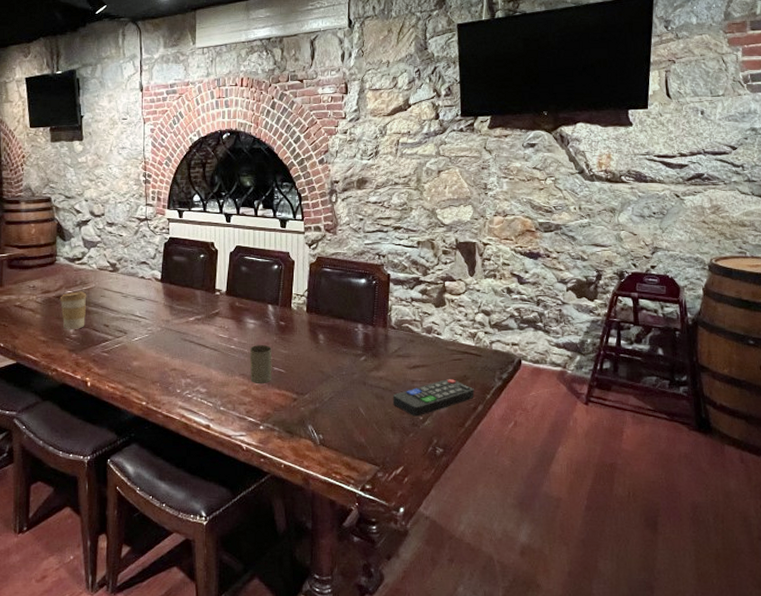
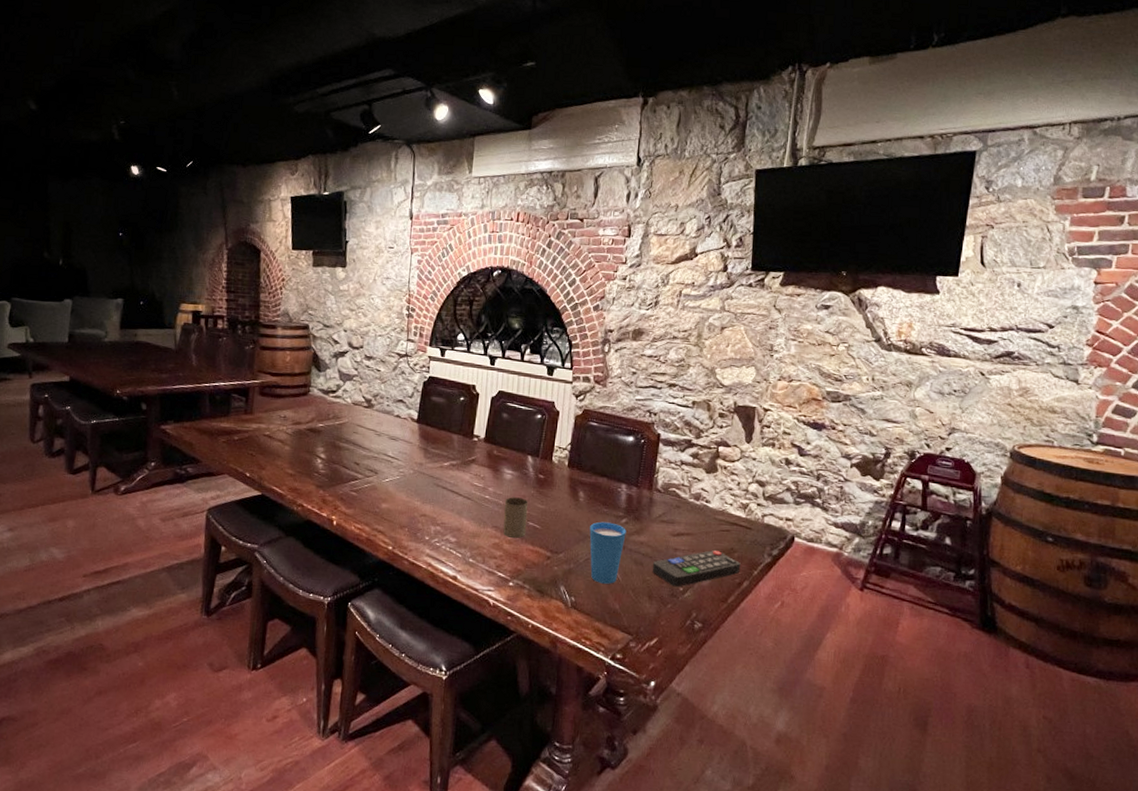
coffee cup: present [59,291,87,329] -> none [310,425,339,465]
cup: none [331,361,366,419] -> present [589,521,626,584]

